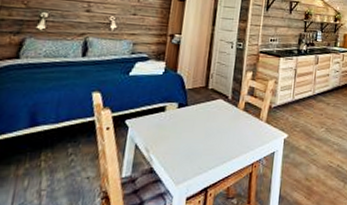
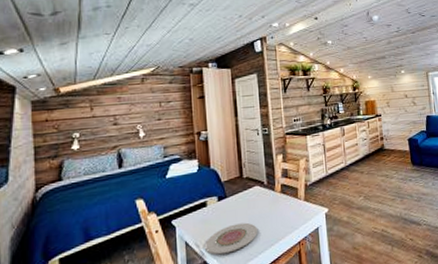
plate: none [154,134,212,164] -> present [204,222,257,255]

